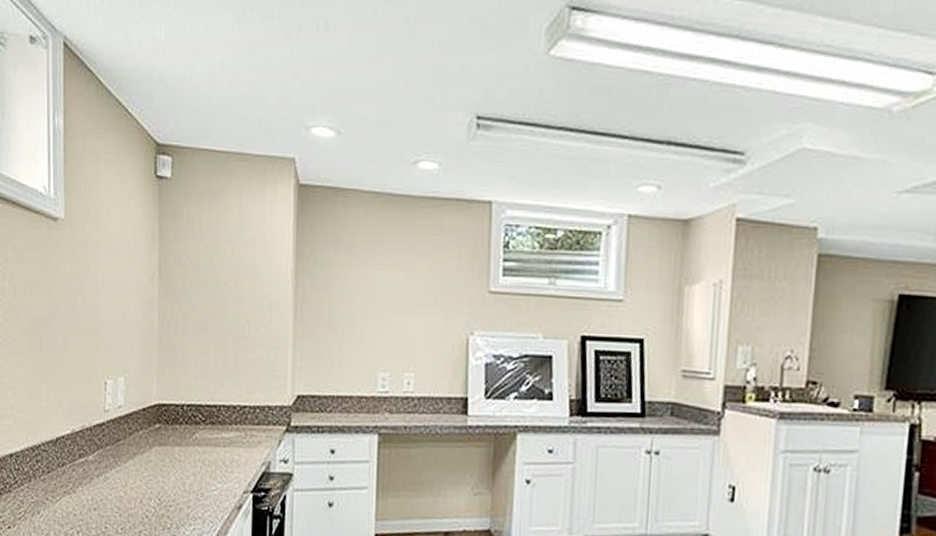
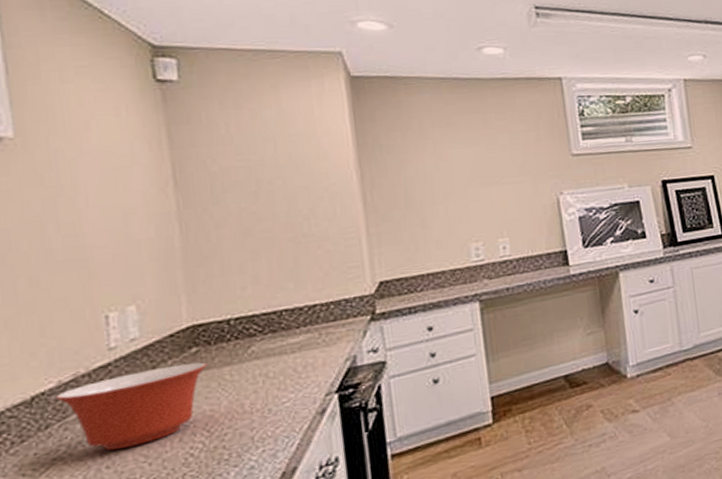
mixing bowl: none [70,435,164,497] -> present [55,362,207,451]

